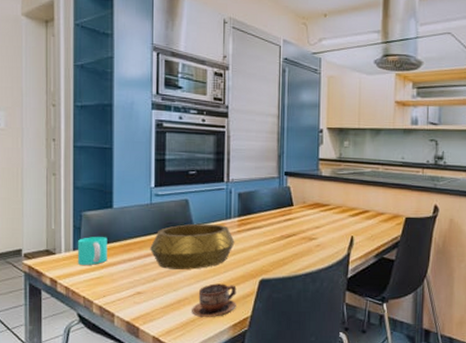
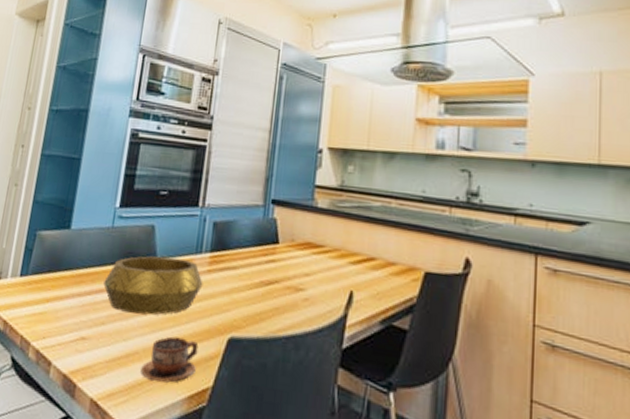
cup: present [77,237,107,265] -> none [22,261,59,297]

